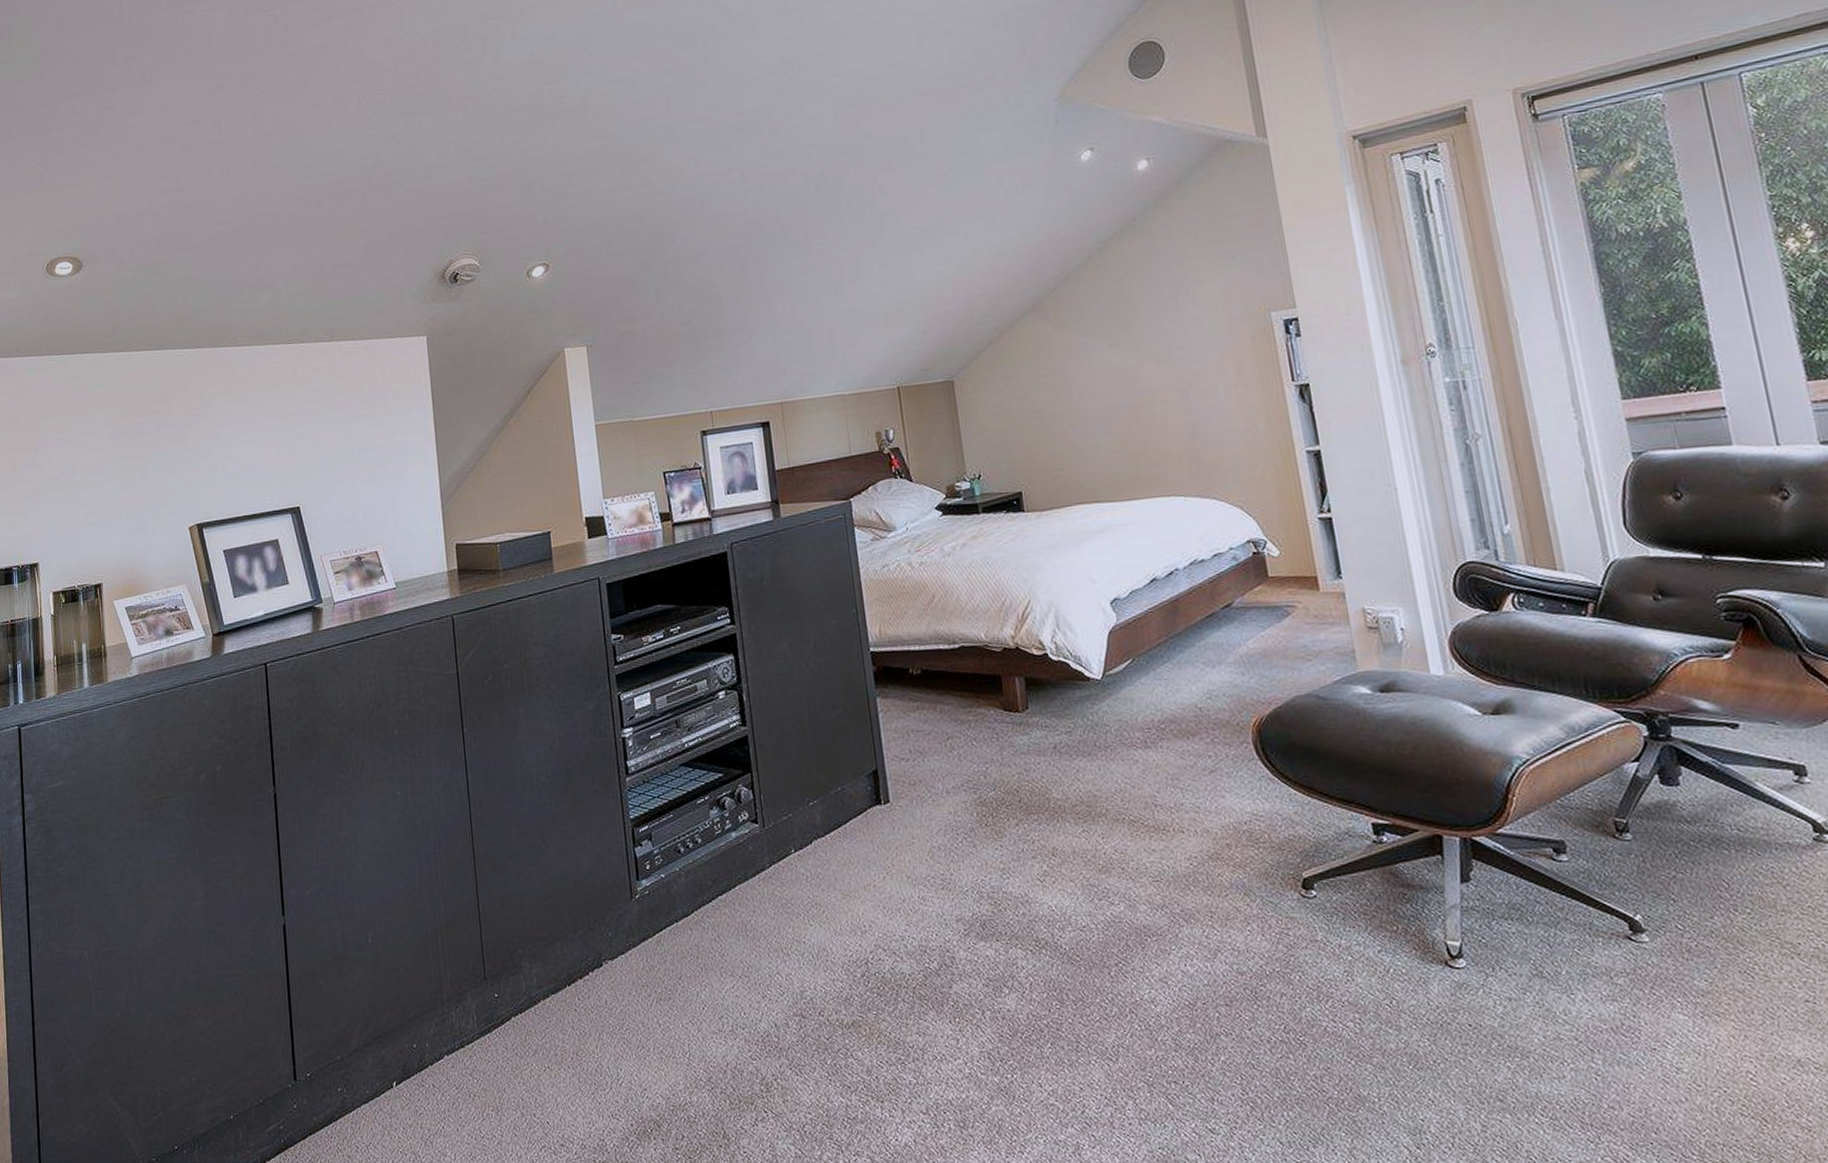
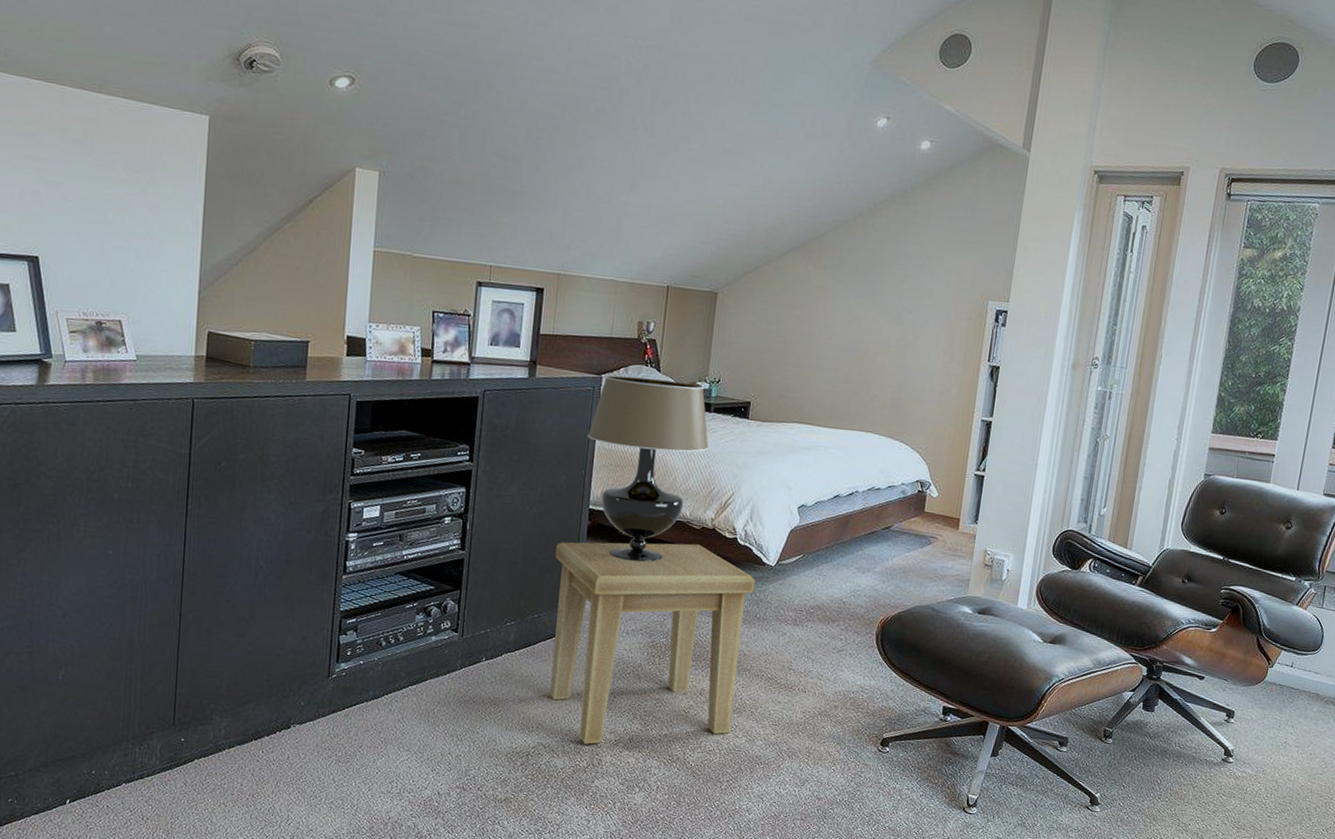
side table: none [844,669,1103,939] -> present [549,542,756,744]
table lamp: none [849,485,988,704] -> present [587,375,709,562]

